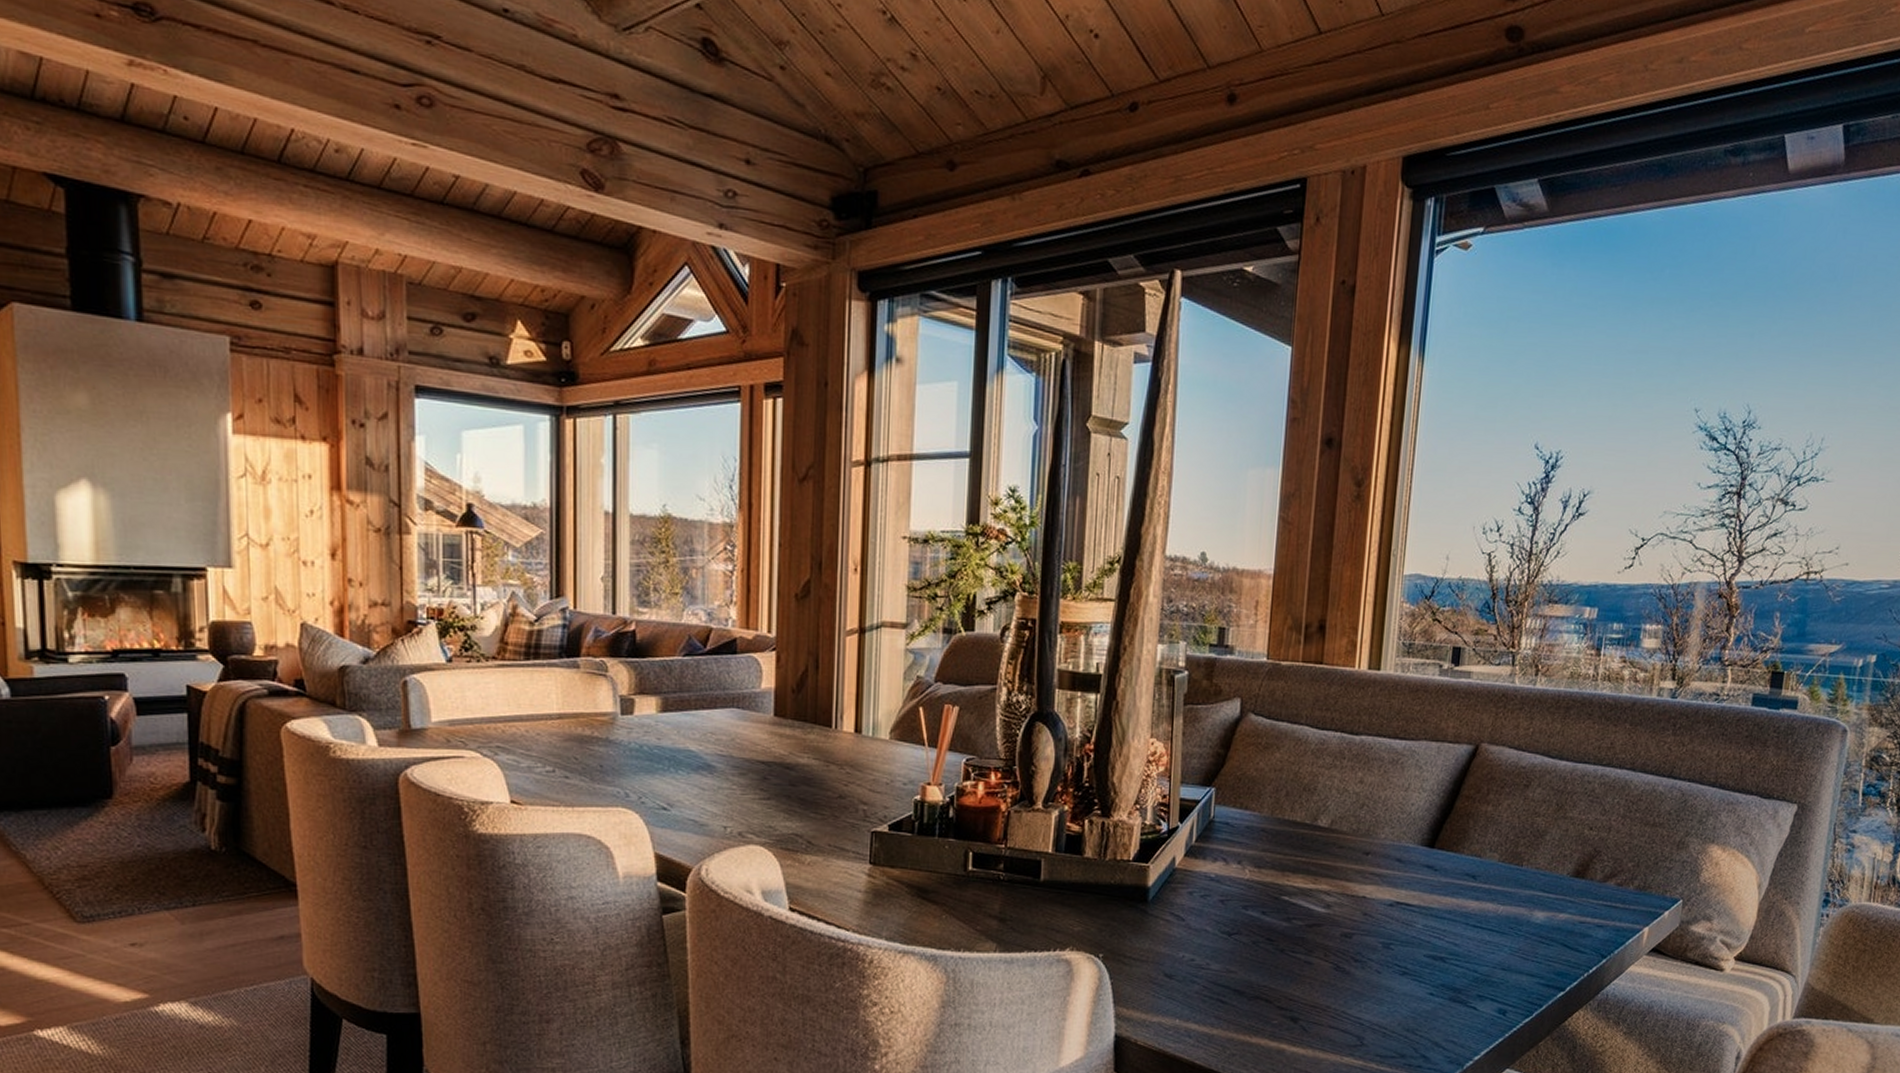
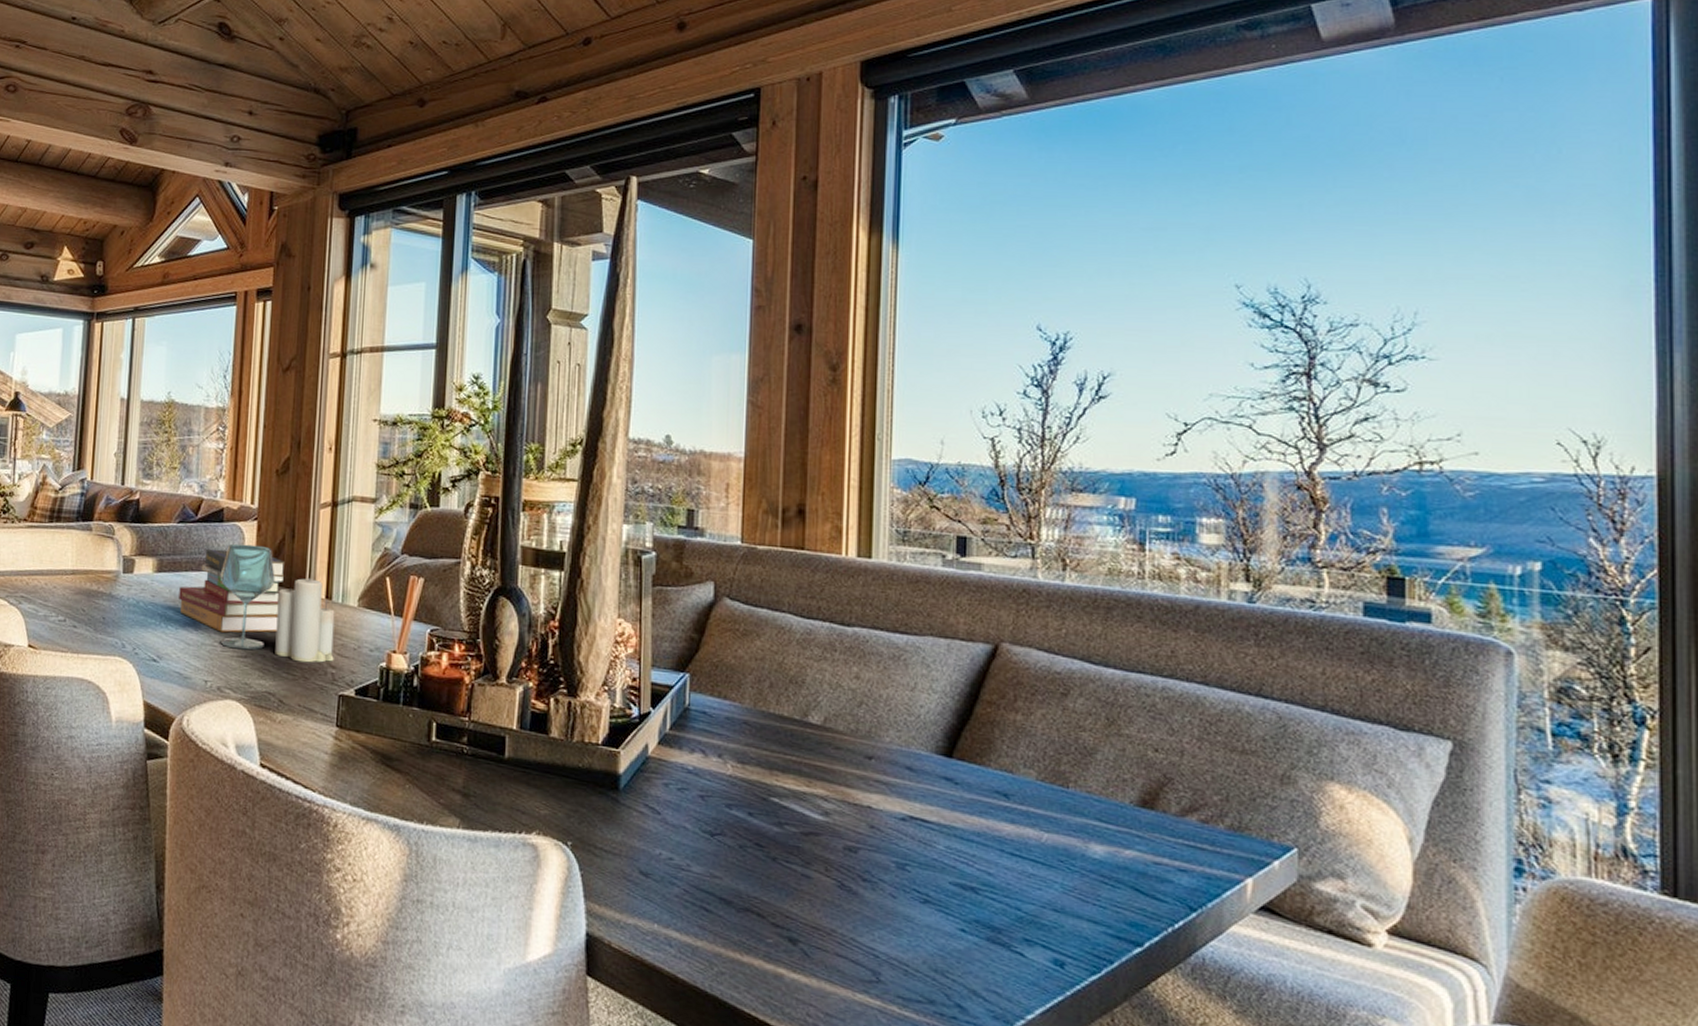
books: none [689,683,810,774] -> present [179,548,286,633]
wine glass: none [735,677,798,792] -> present [220,543,275,651]
candle: none [801,711,865,801] -> present [275,577,335,663]

